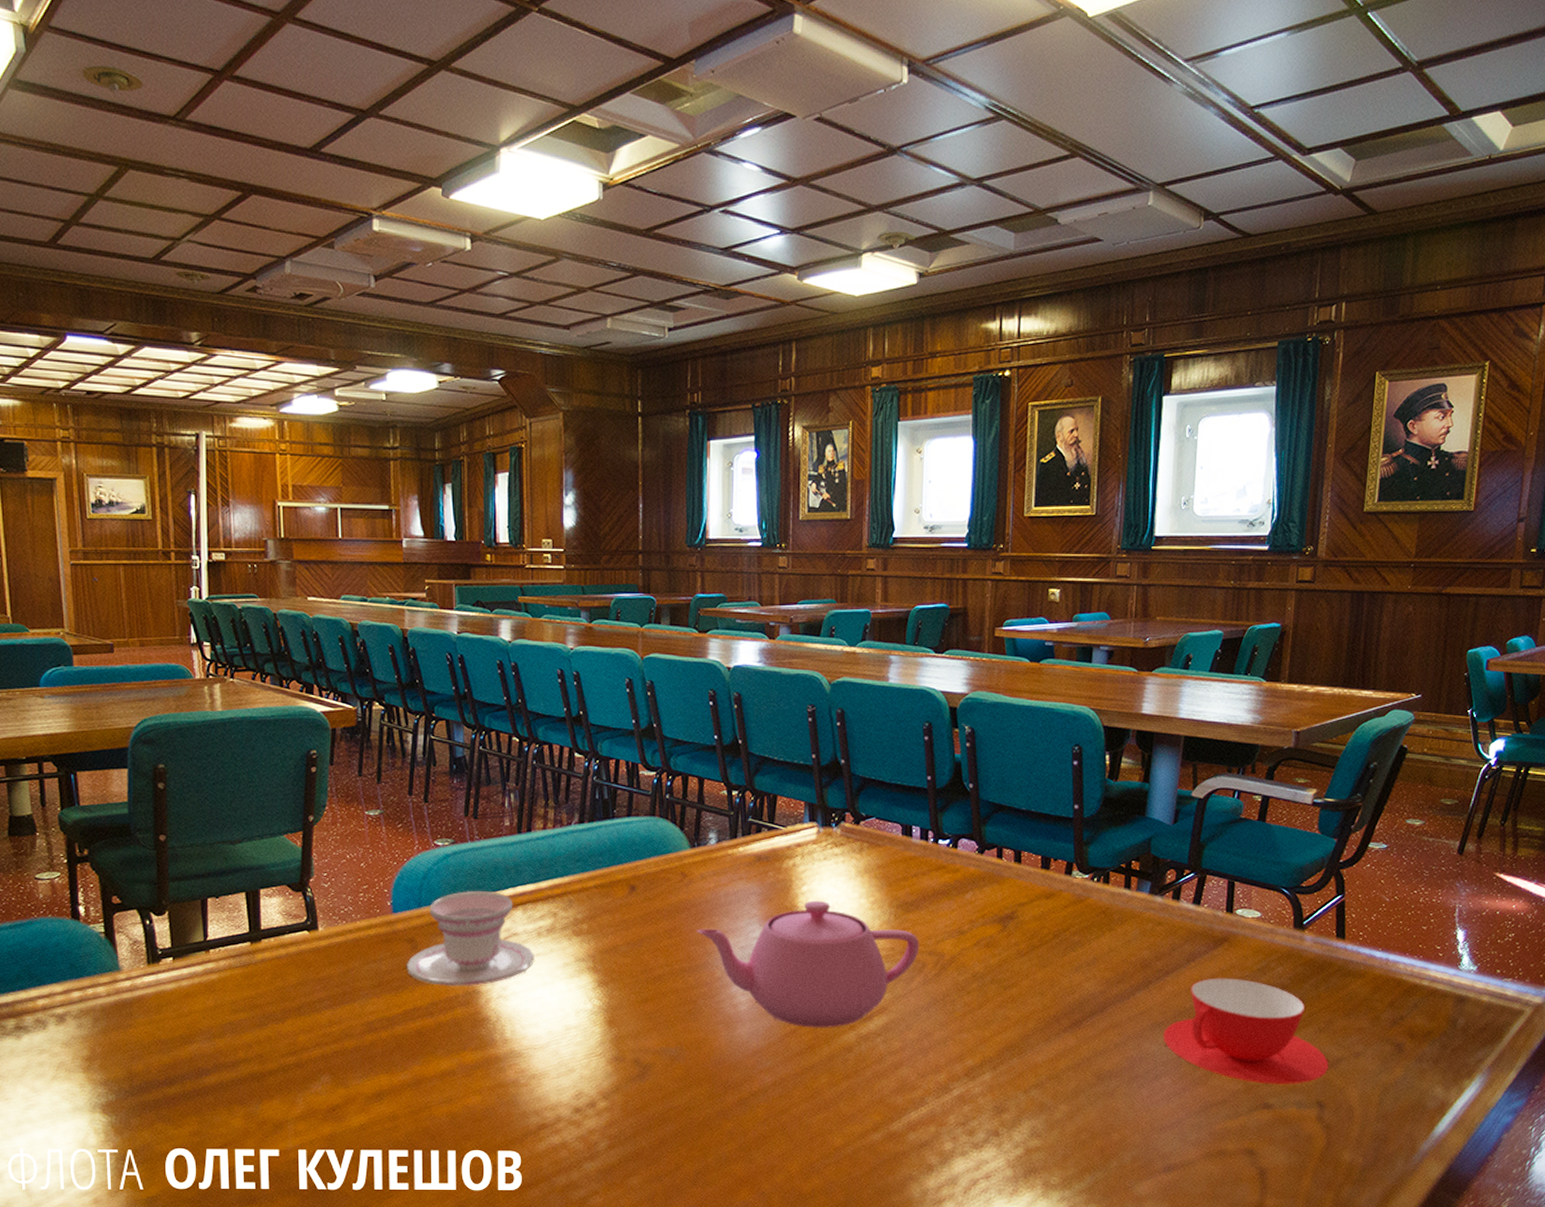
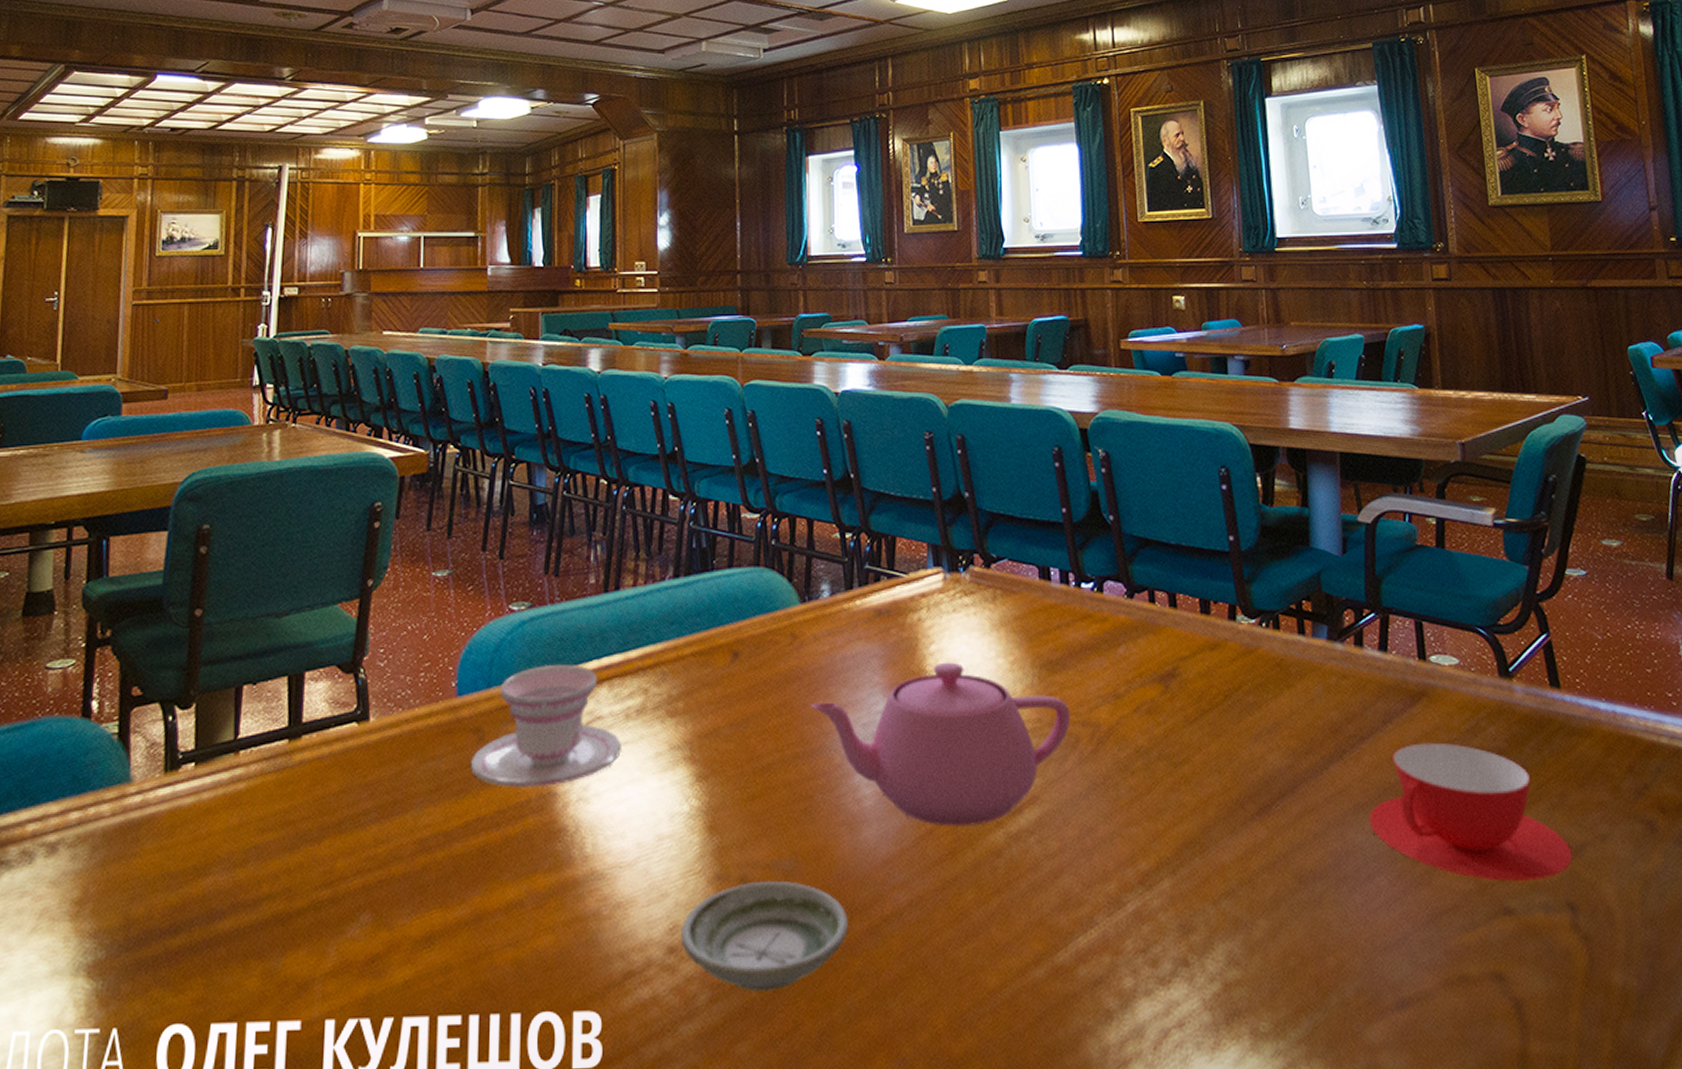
saucer: none [585,1062,722,1142] -> present [682,880,848,992]

